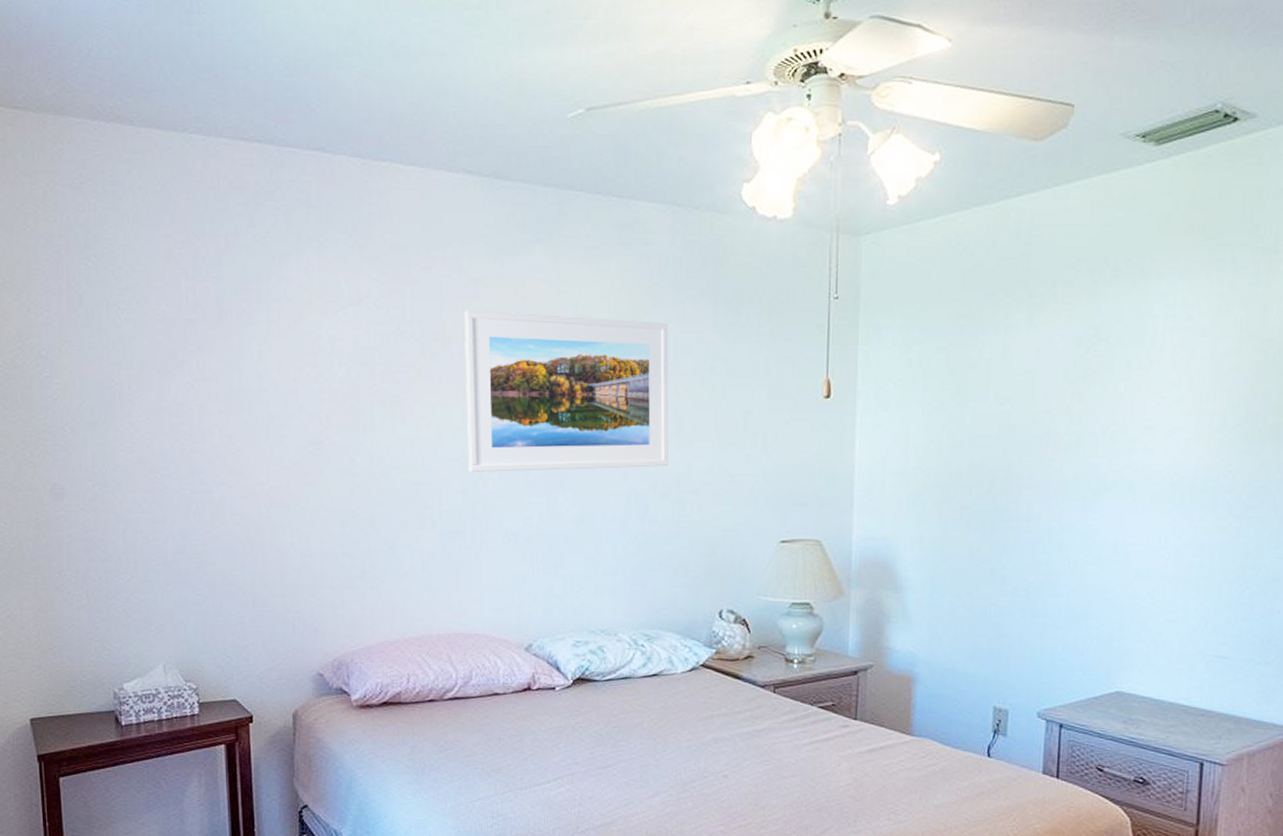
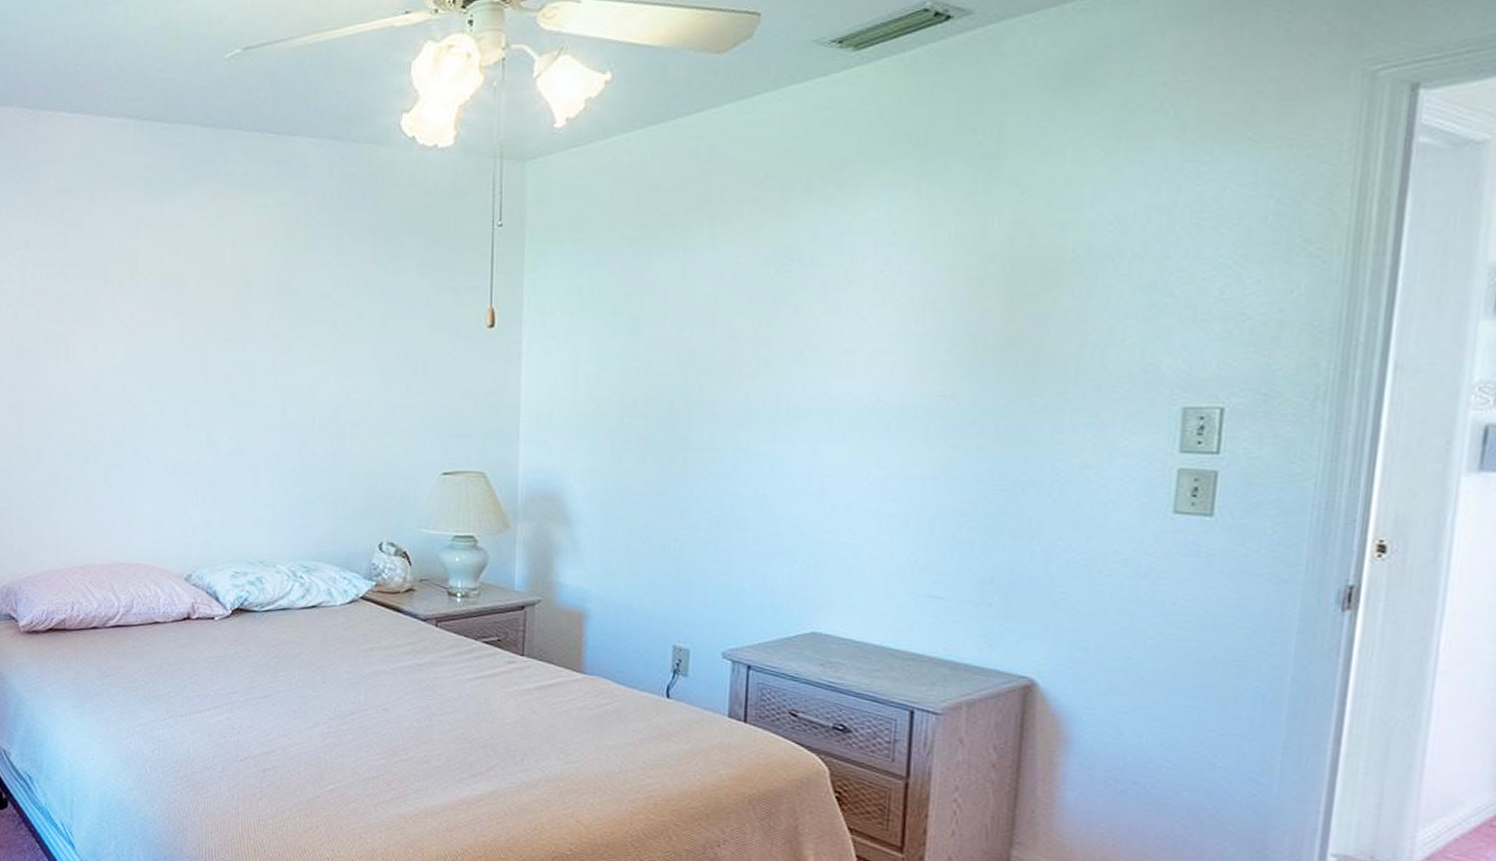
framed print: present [464,310,669,472] -> none [125,250,327,407]

